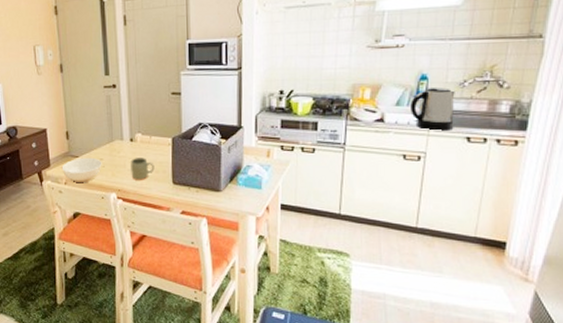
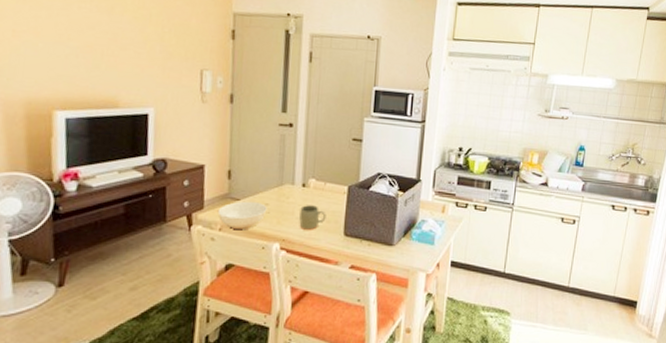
kettle: present [410,86,455,131] -> none [570,157,605,198]

